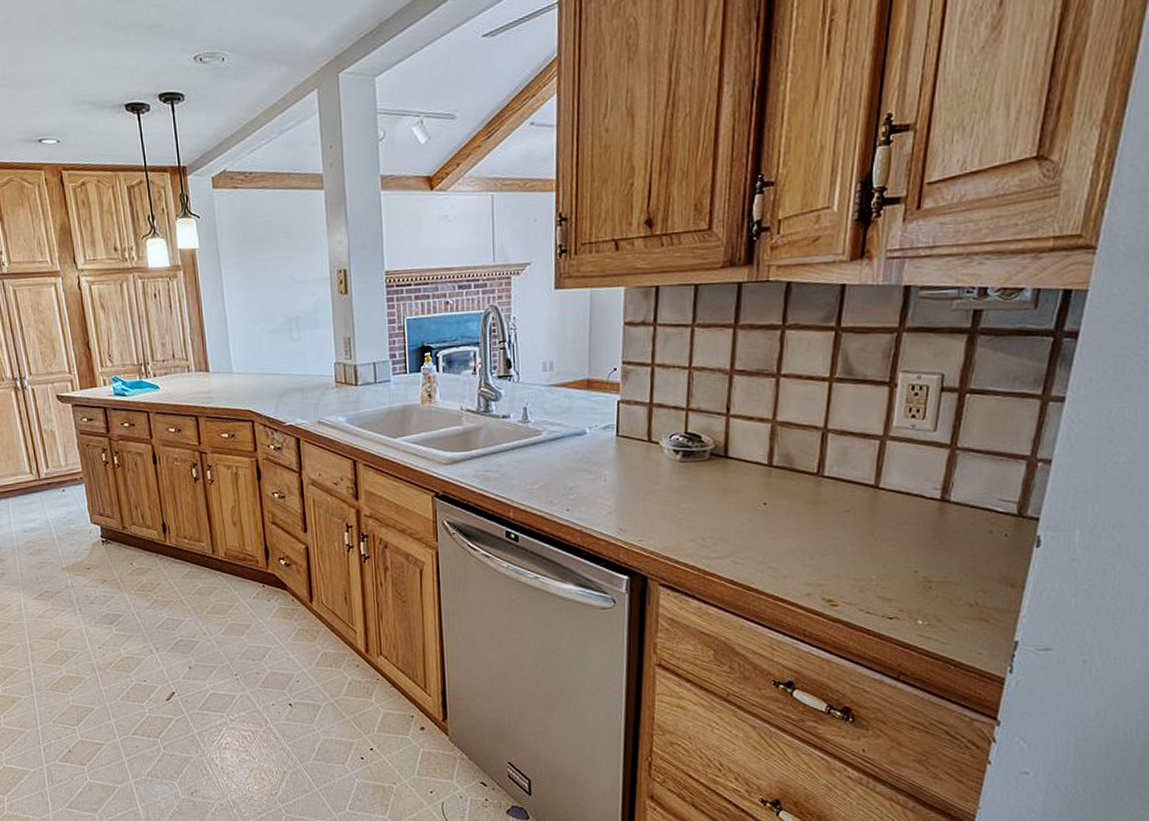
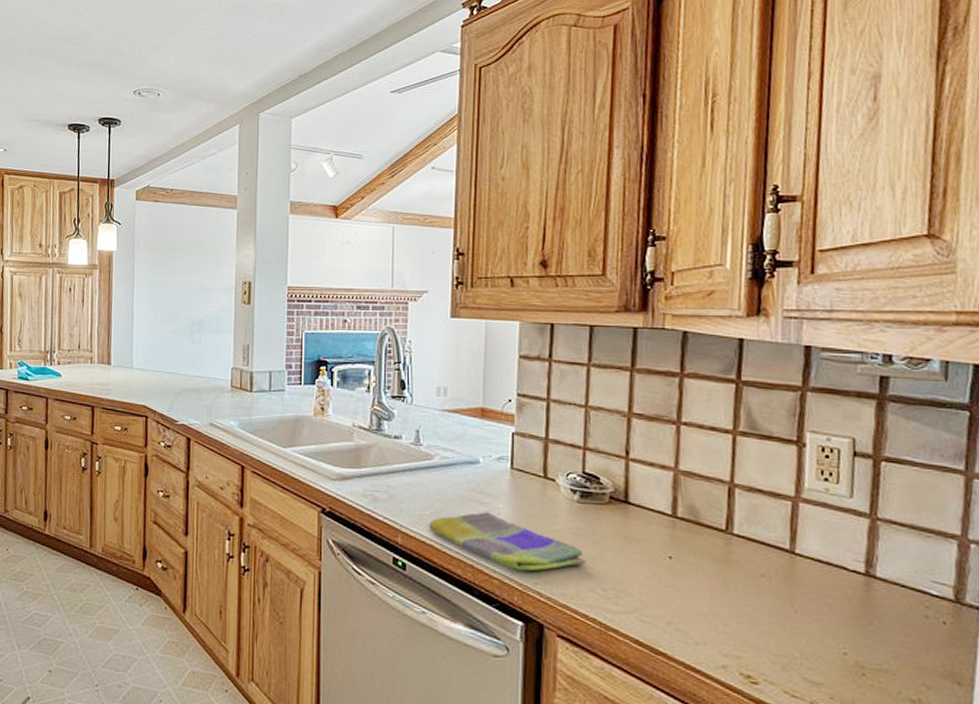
dish towel: none [539,479,686,531] -> present [429,512,586,571]

